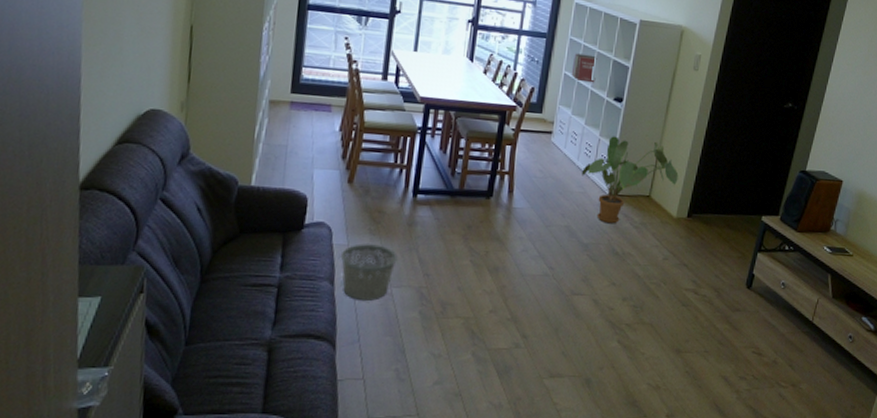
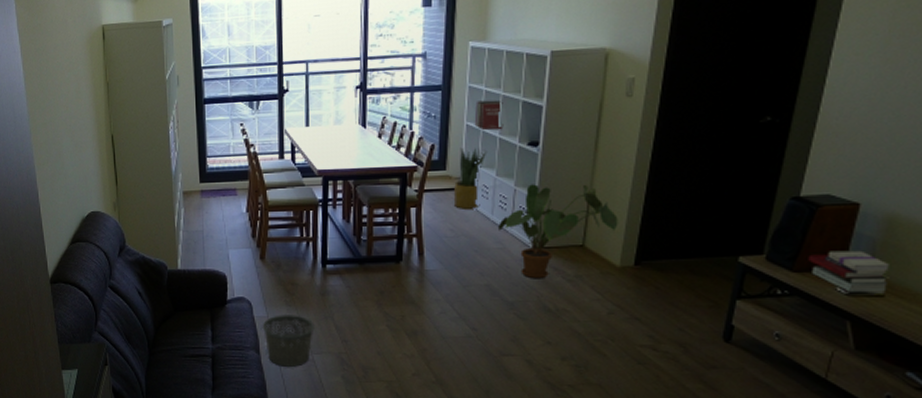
planter: none [545,94,580,153] -> present [453,147,488,209]
books: none [807,216,857,254] -> present [808,250,889,294]

